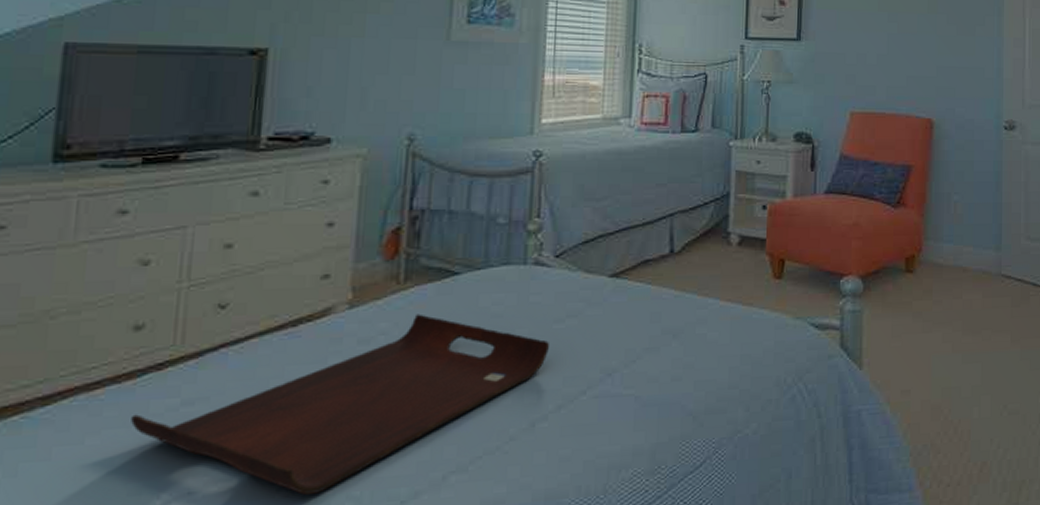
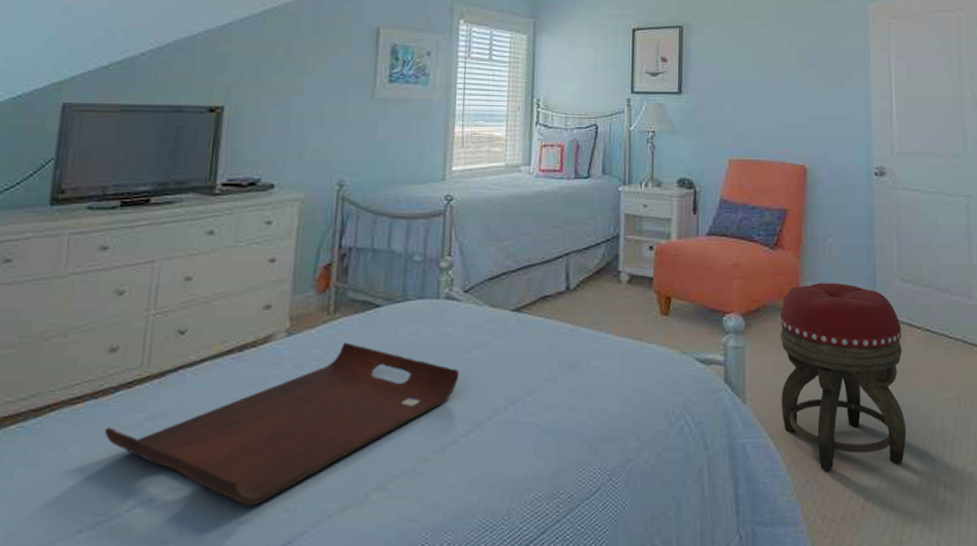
footstool: none [899,241,1027,436] -> present [780,282,907,471]

